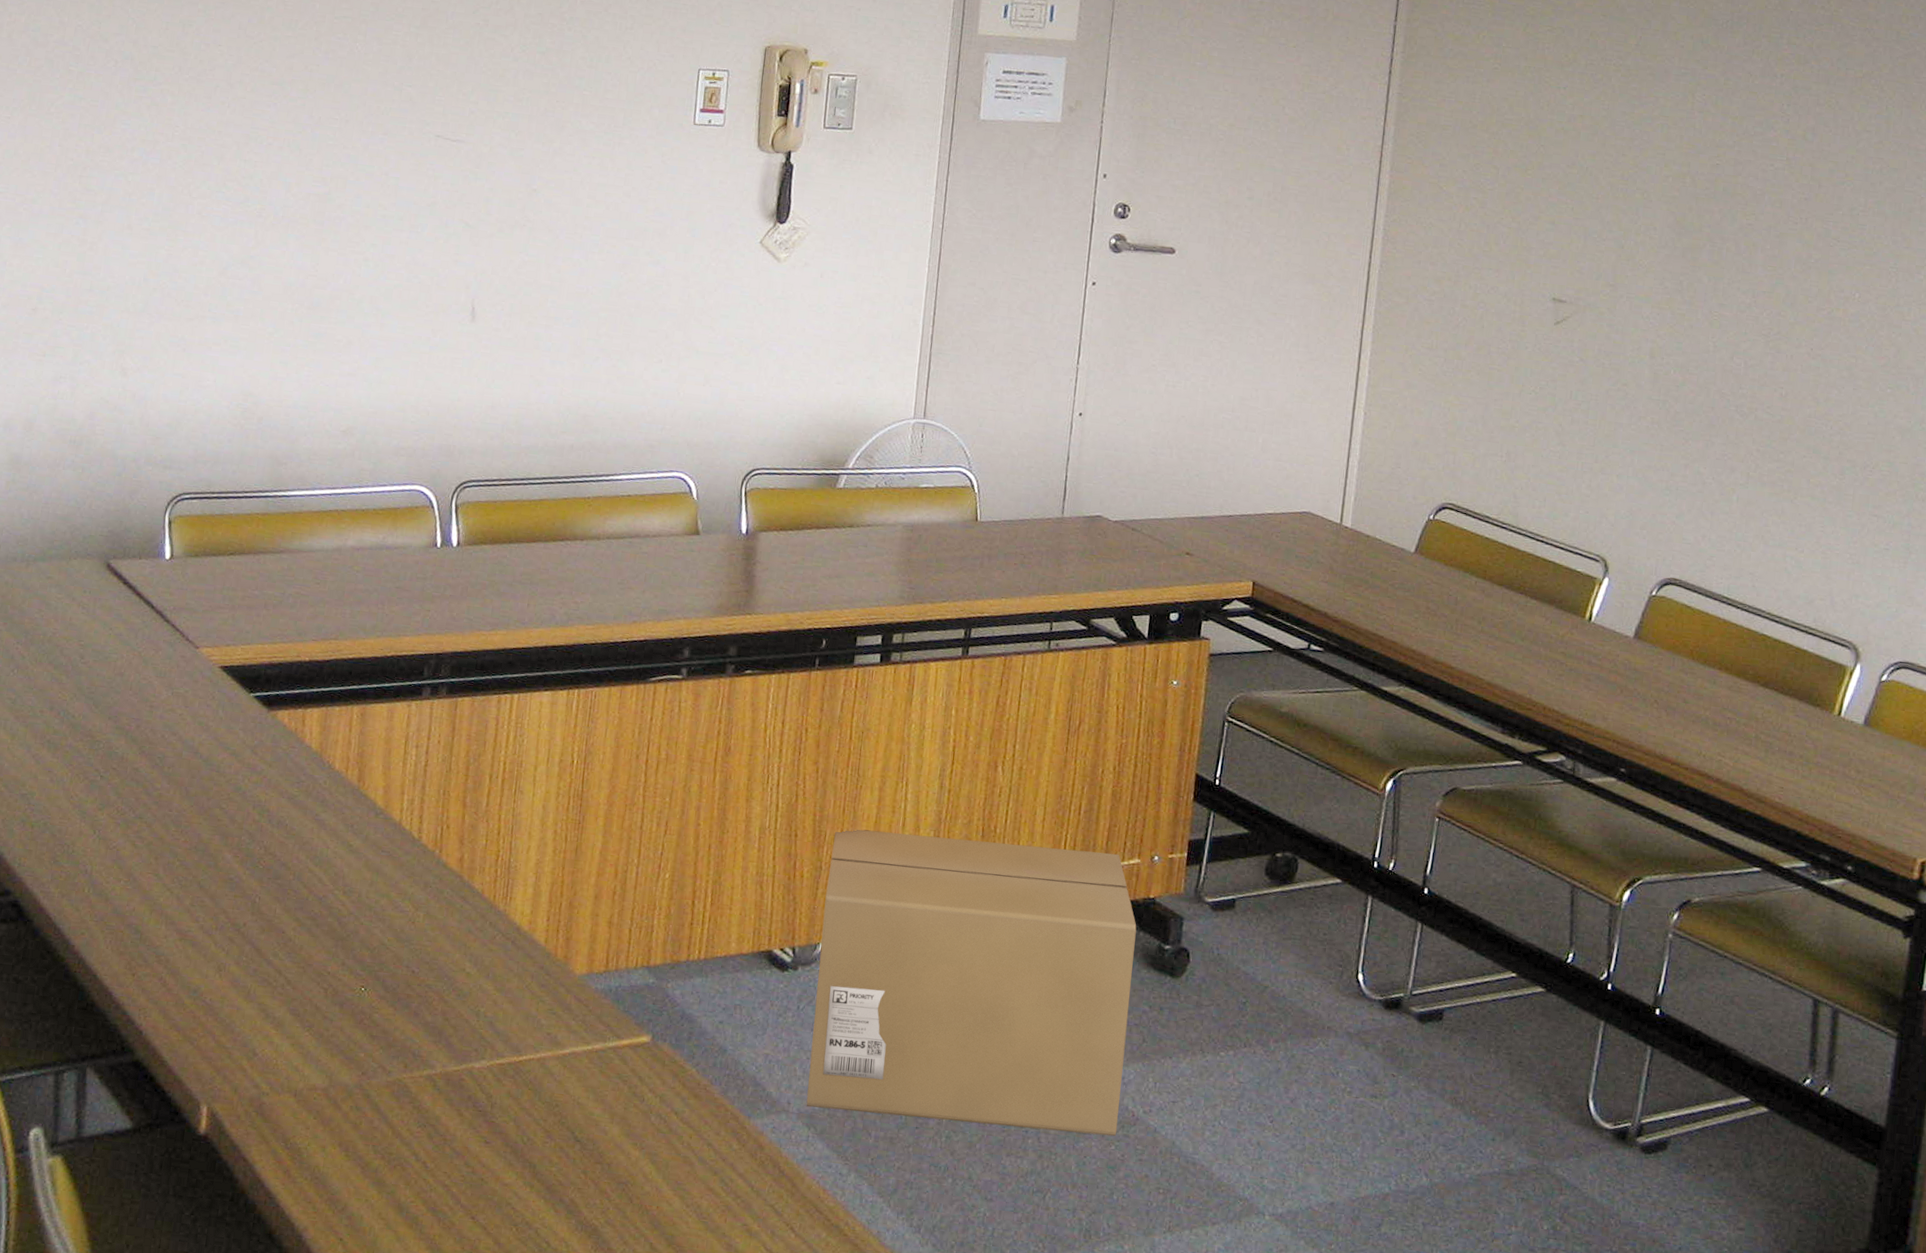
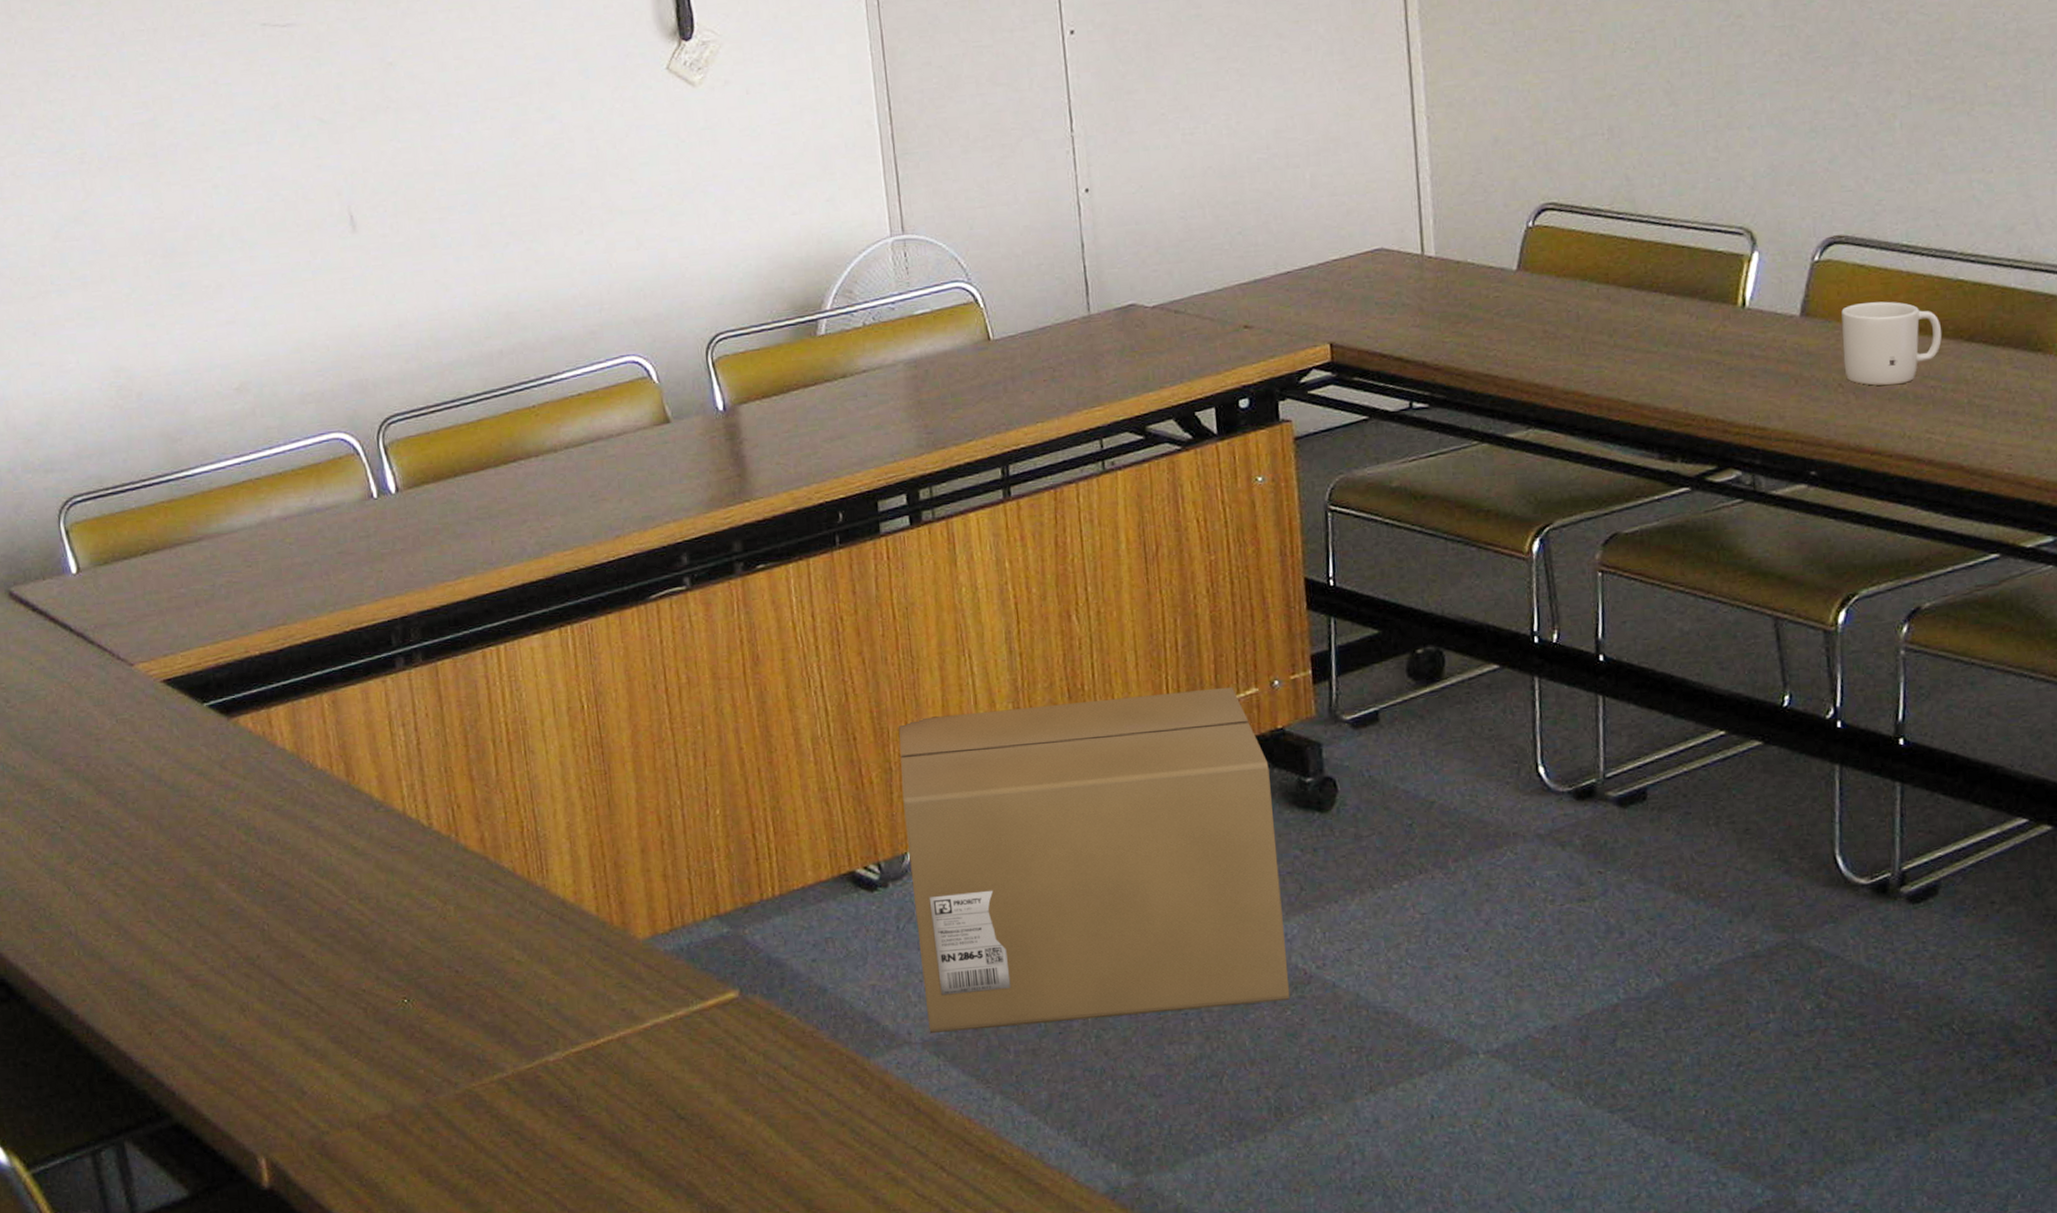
mug: none [1661,637,1744,711] -> present [1841,301,1943,386]

